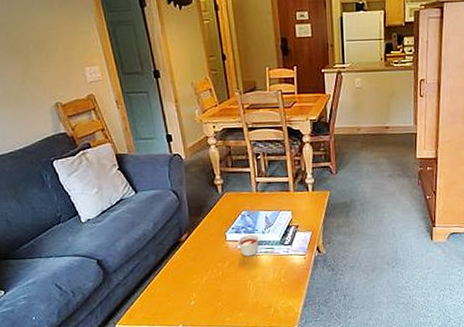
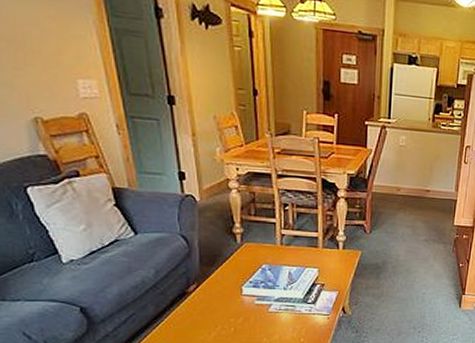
candle: present [238,235,259,257] -> none [256,290,279,313]

